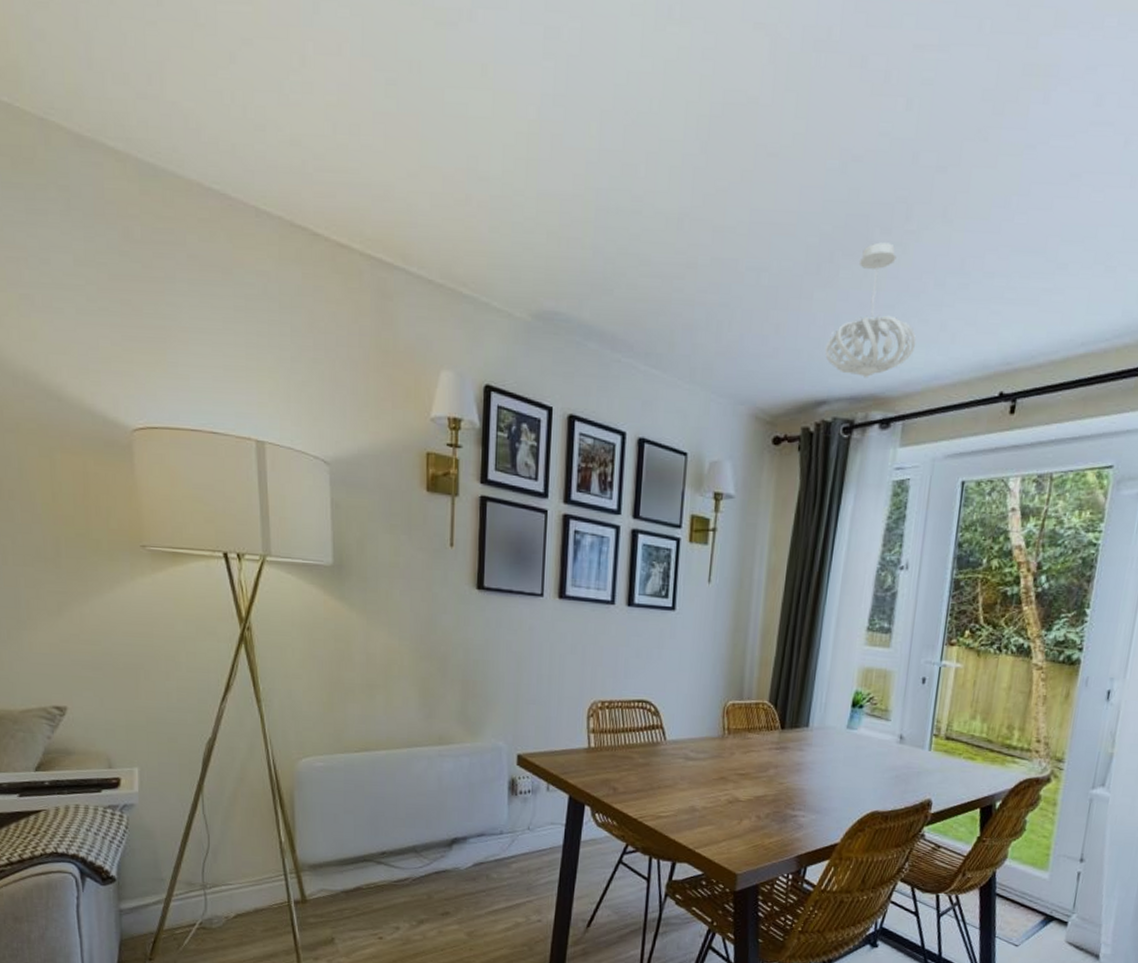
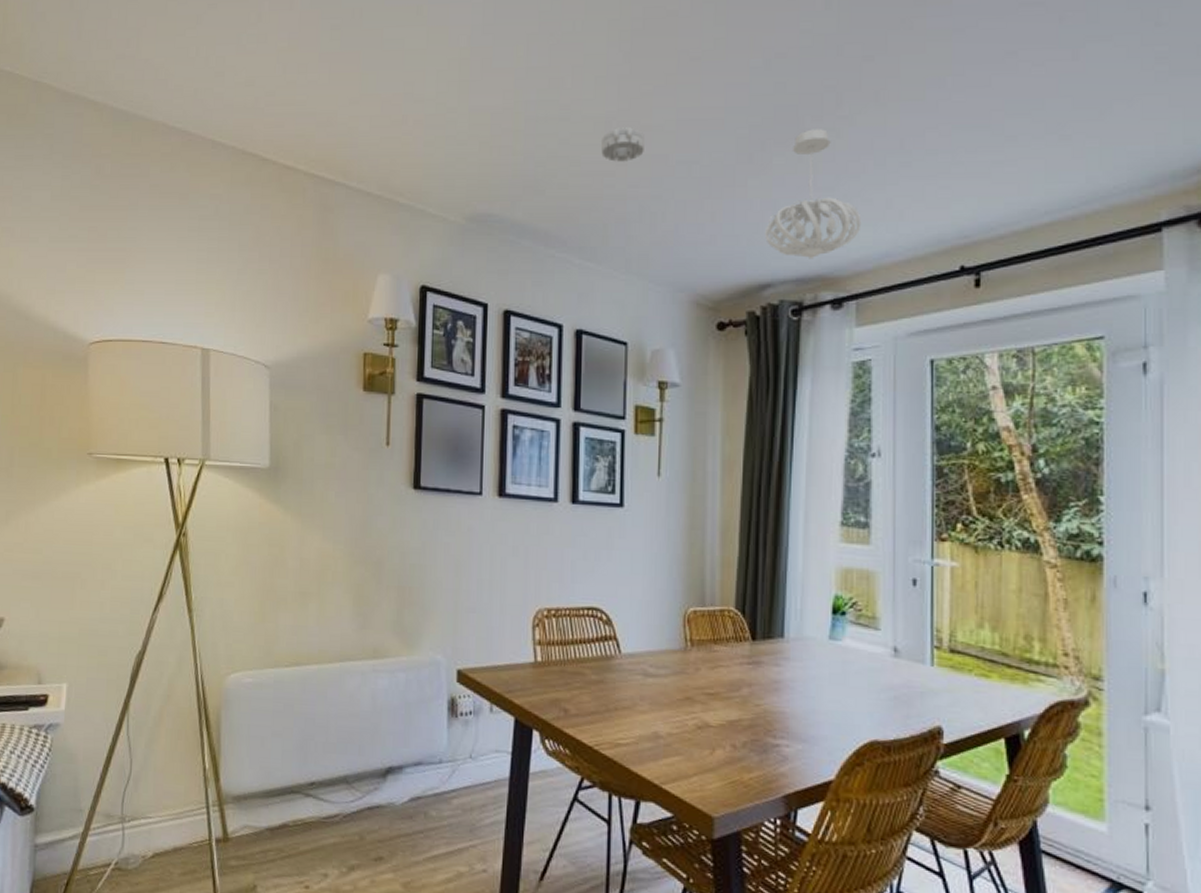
smoke detector: none [672,226,716,264] -> present [601,127,645,162]

